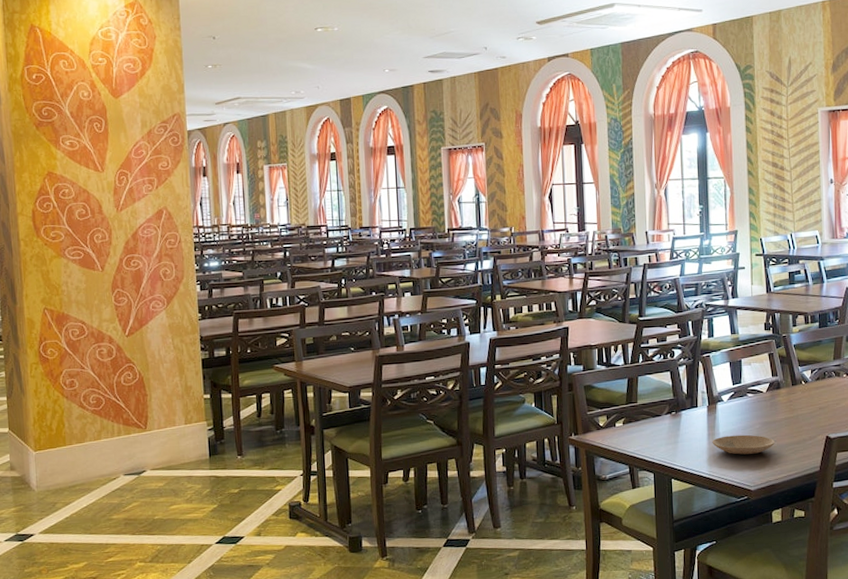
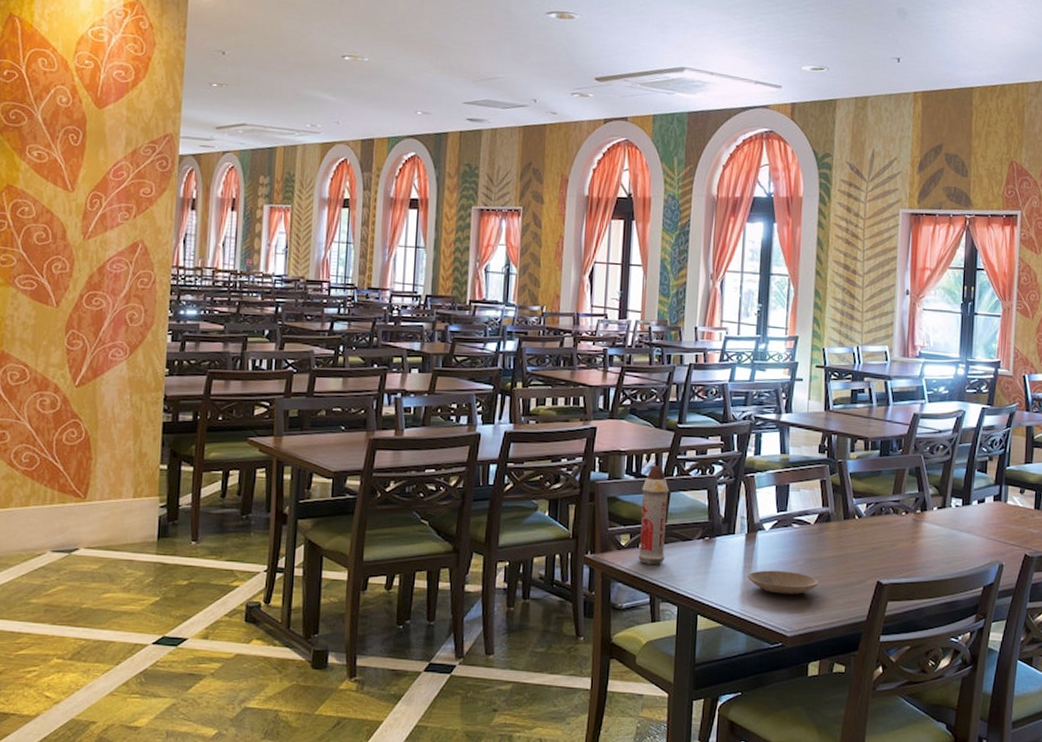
spray bottle: none [613,354,639,440] -> present [638,465,669,564]

